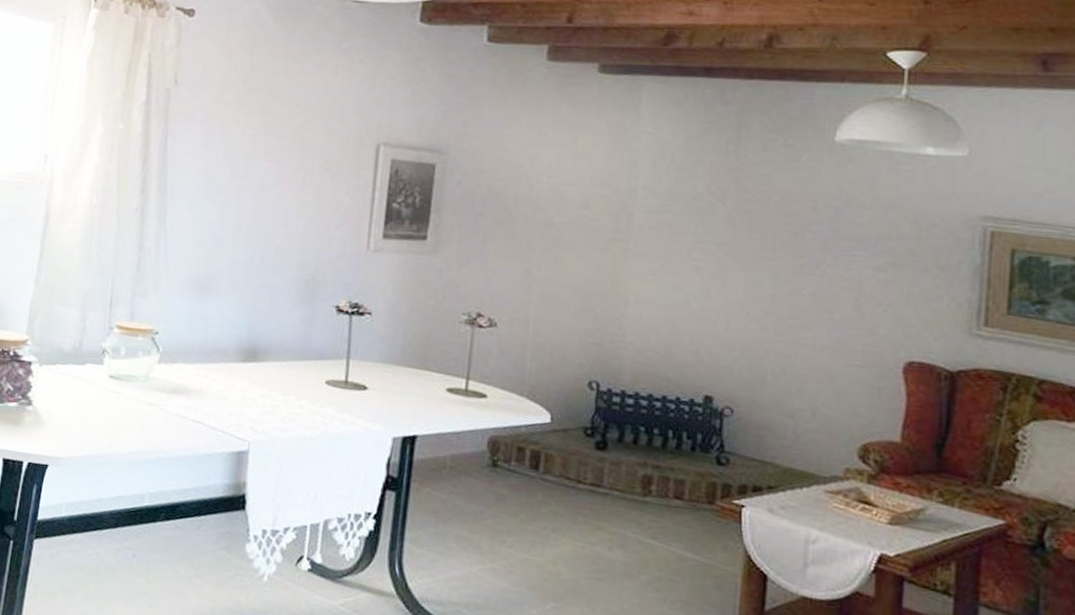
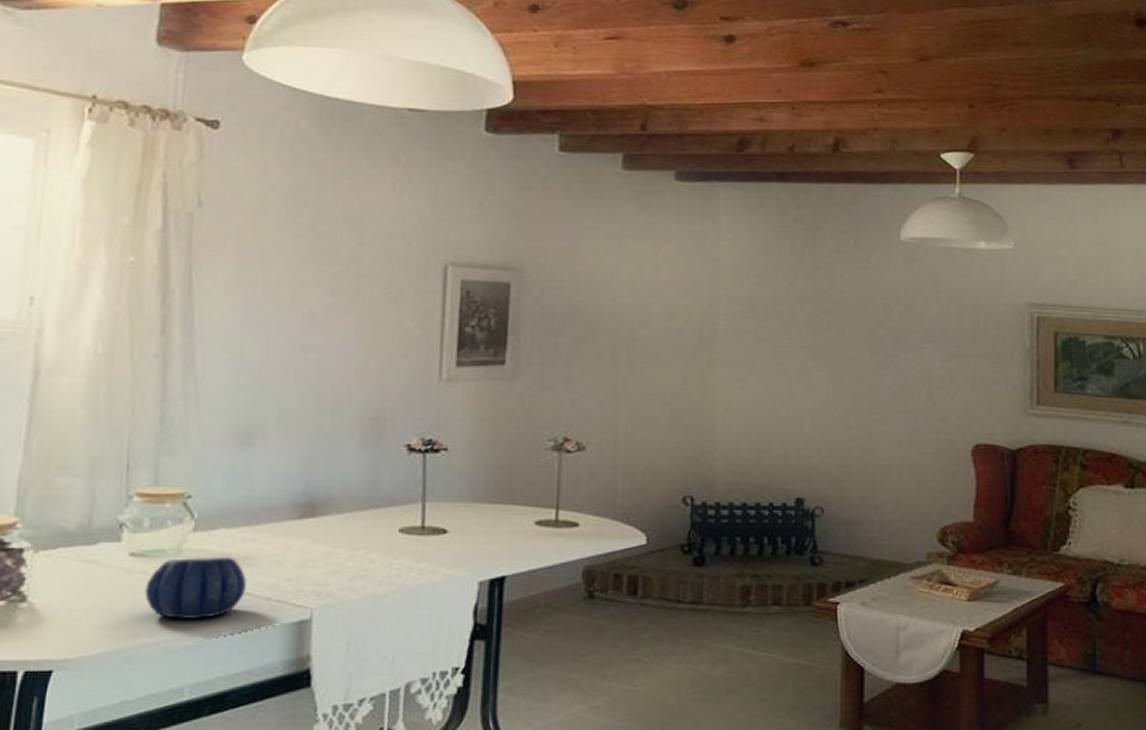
decorative bowl: none [119,384,198,439] -> present [145,557,246,620]

